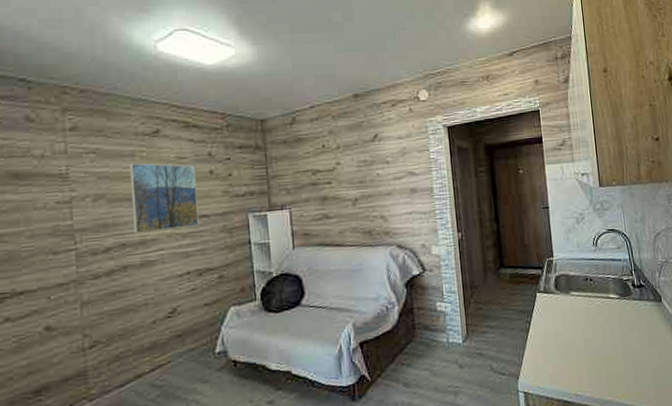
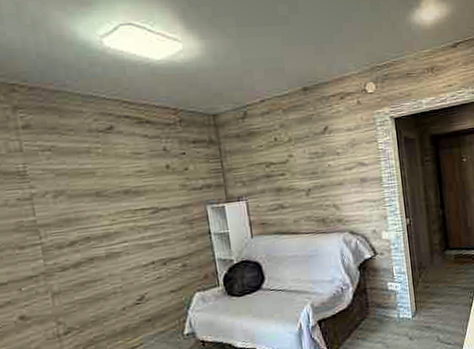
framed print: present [129,162,199,234] -> none [86,159,160,227]

